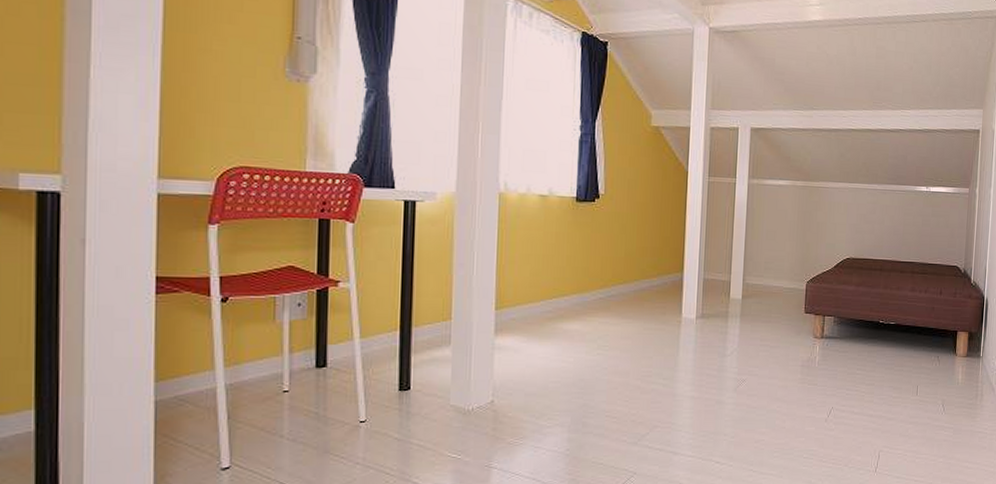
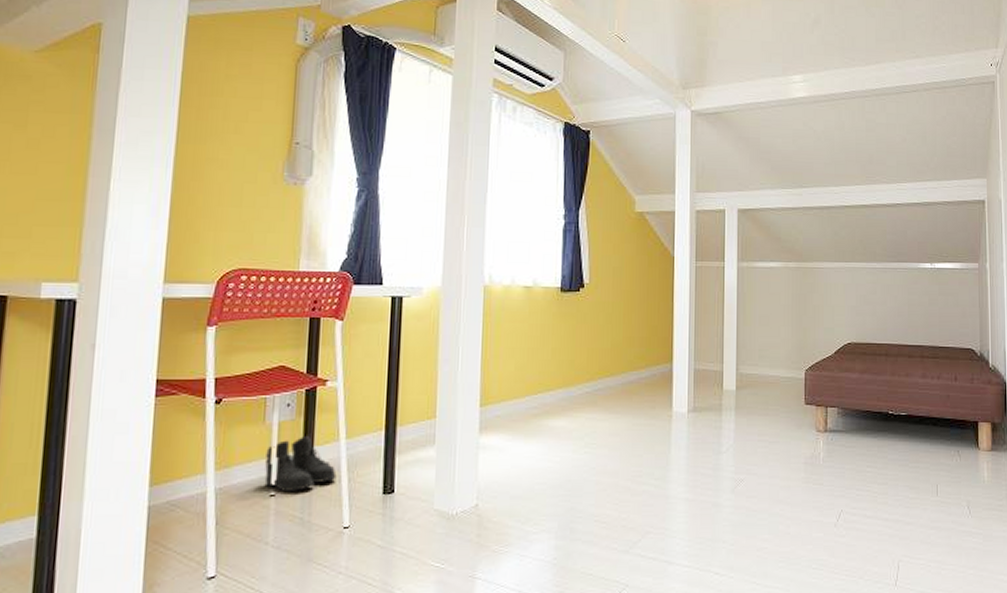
boots: none [277,334,352,389] -> present [264,435,337,493]

